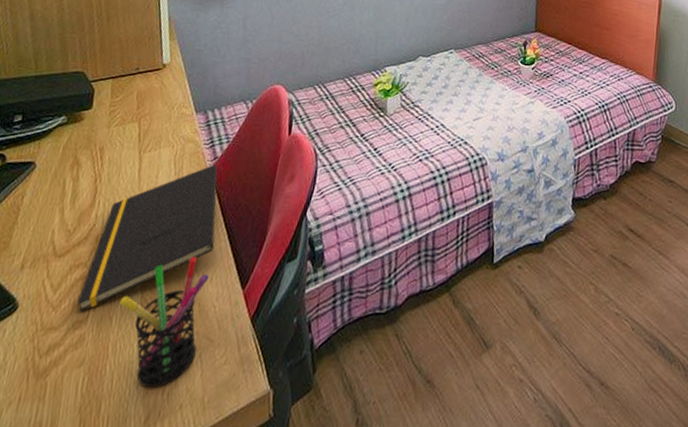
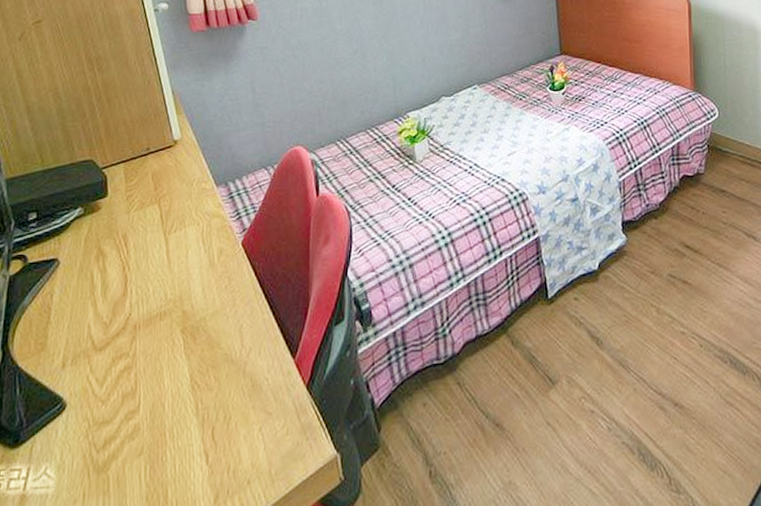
notepad: present [76,163,218,312] -> none [125,235,257,402]
pen holder: present [120,256,209,388] -> none [169,331,257,468]

